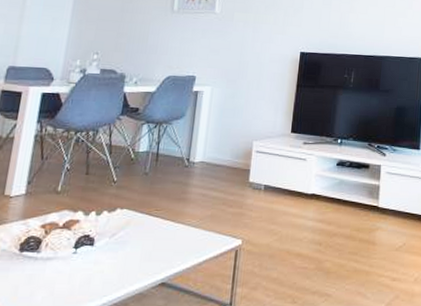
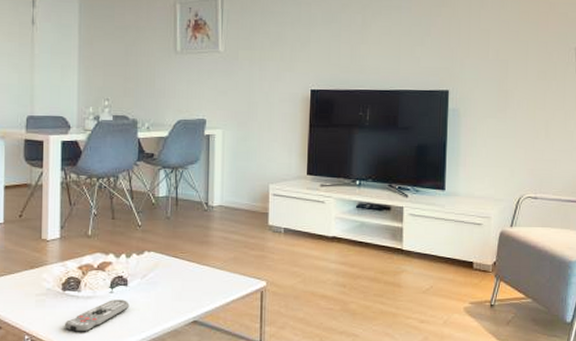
remote control: none [15,261,94,298] -> present [64,299,130,332]

